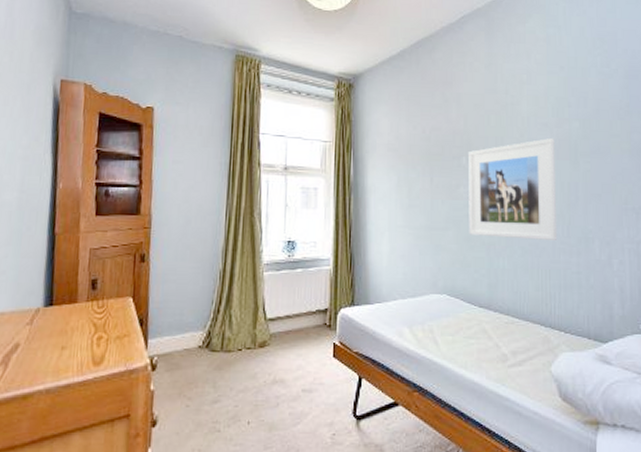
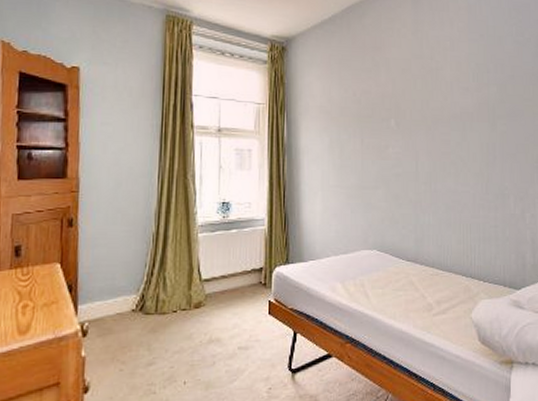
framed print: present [467,138,558,240] -> none [396,102,478,197]

